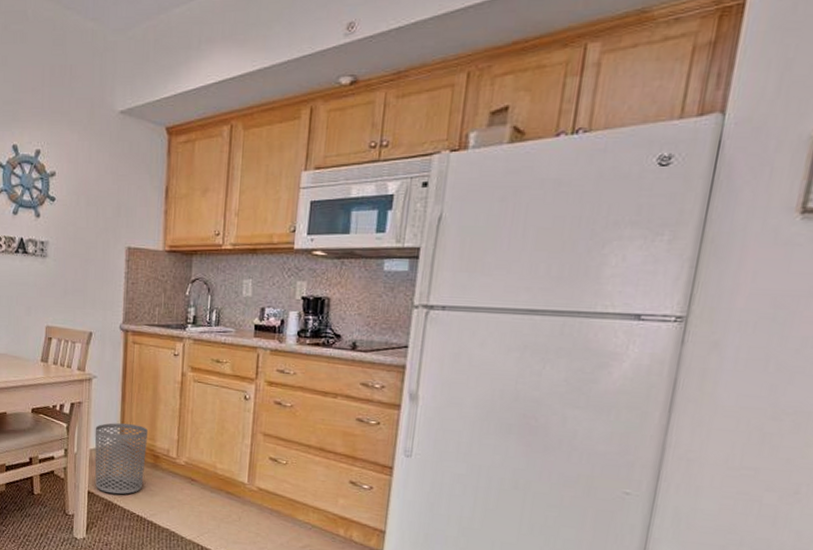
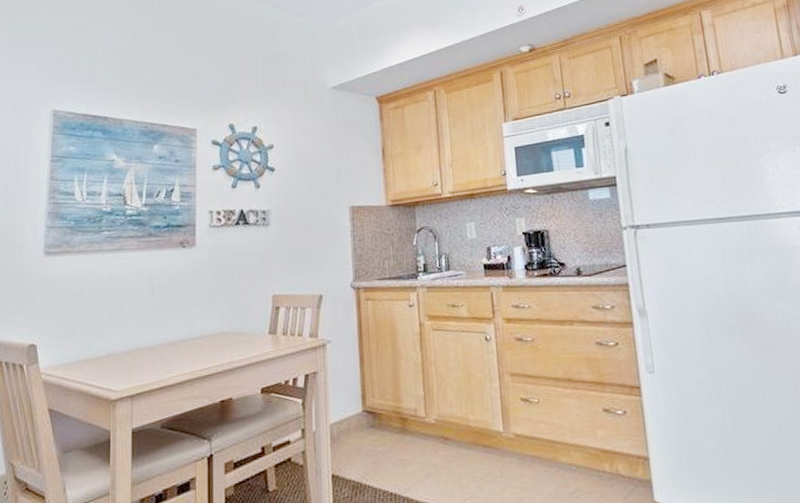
waste bin: present [94,423,148,495] -> none [334,387,393,473]

